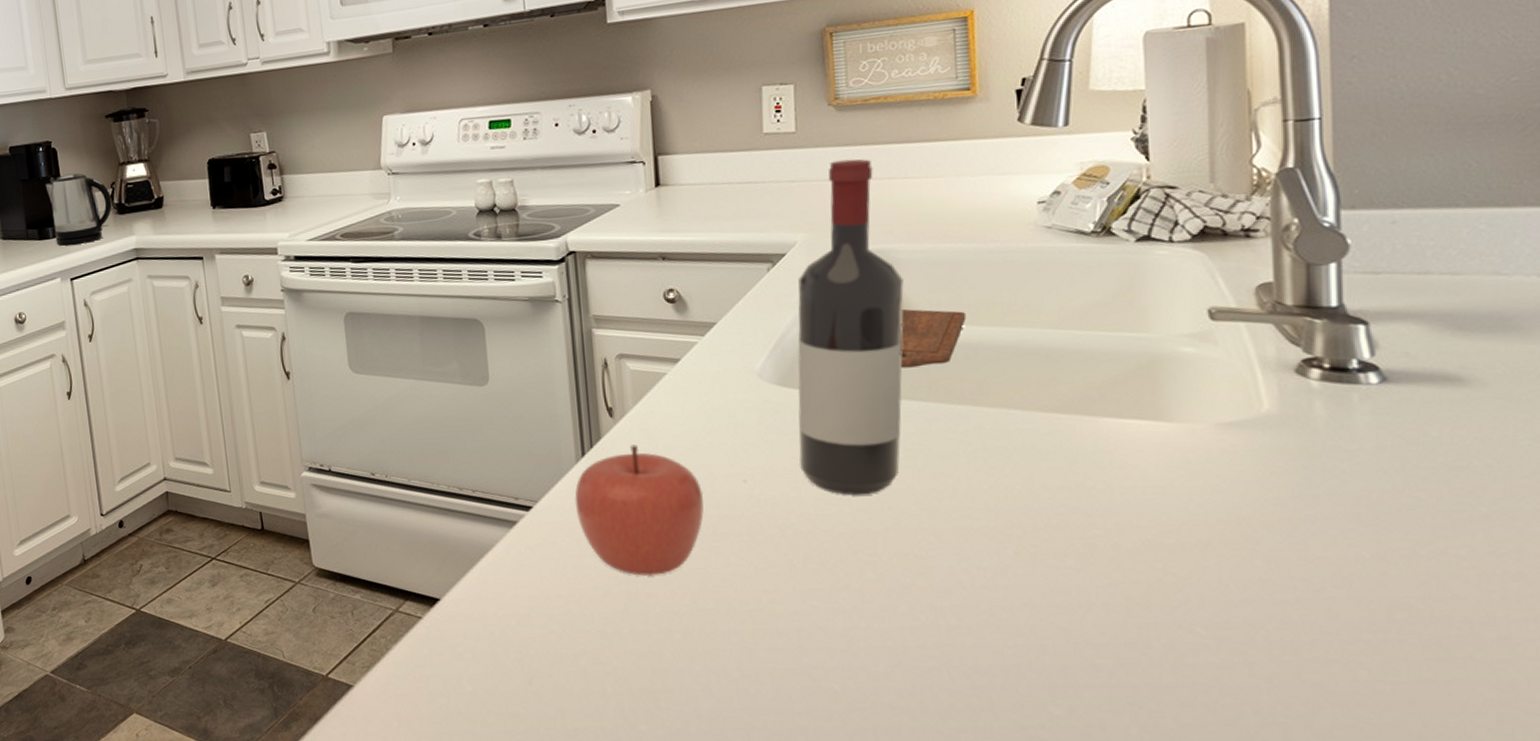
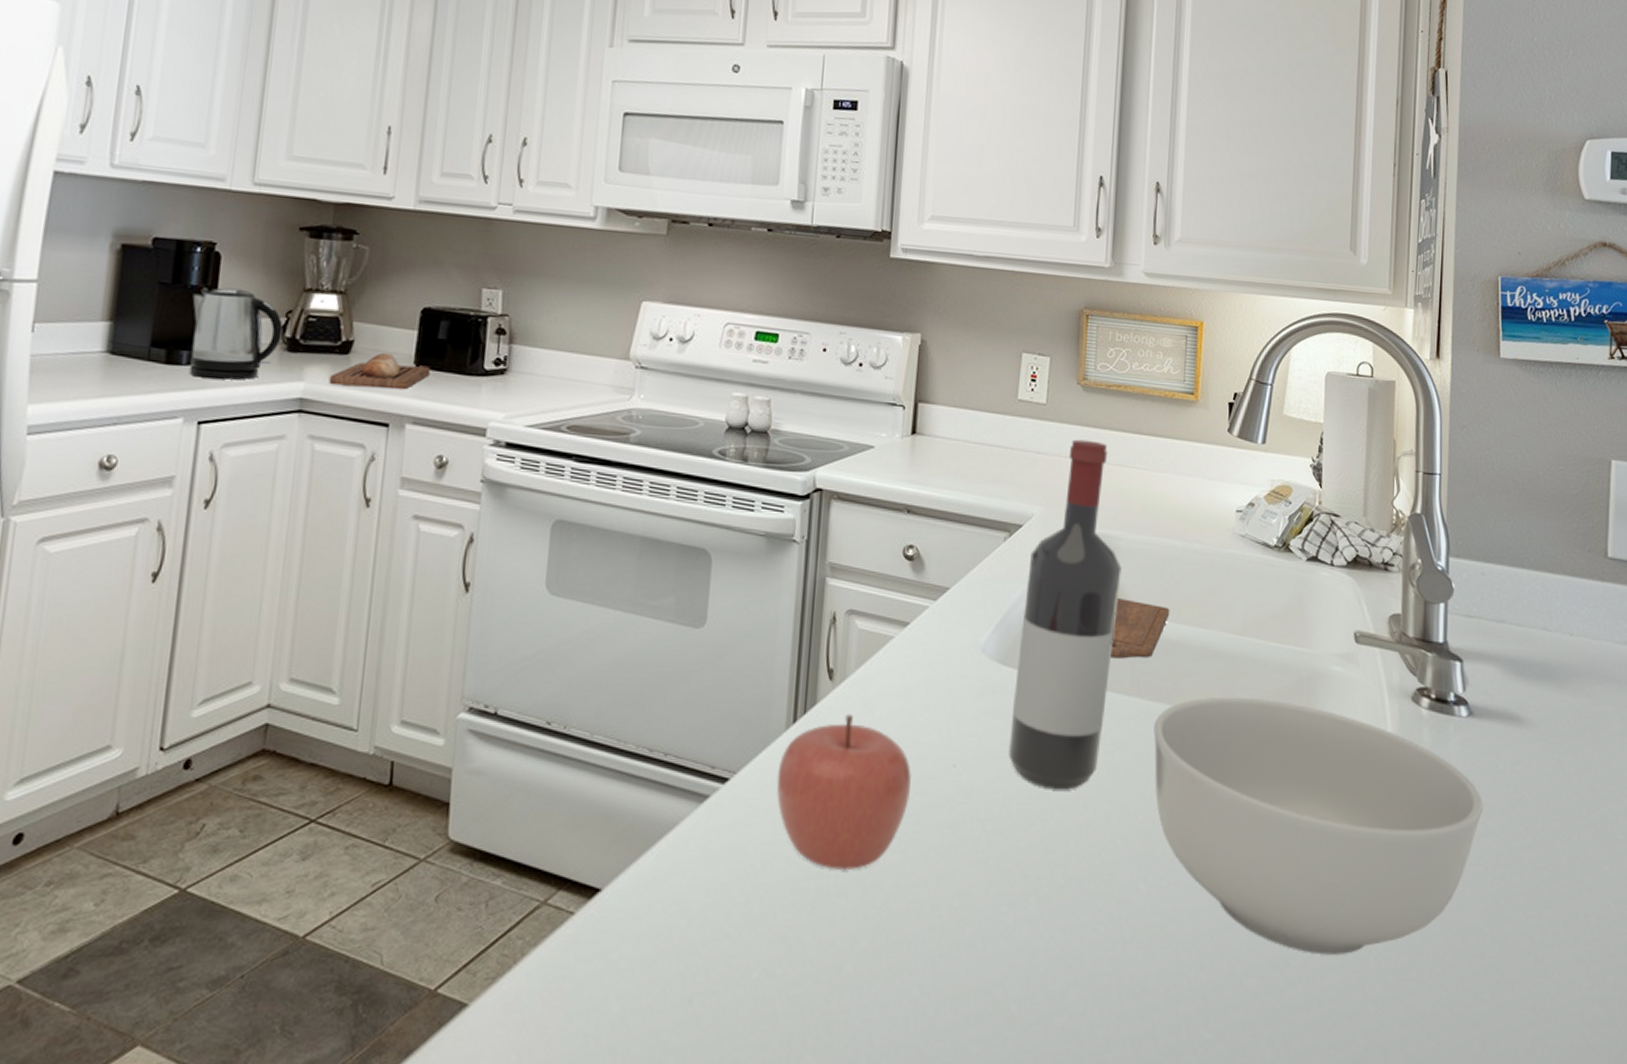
bread loaf: none [152,201,225,234] -> present [328,352,431,390]
bowl: none [960,390,1410,636] -> present [1153,697,1484,955]

